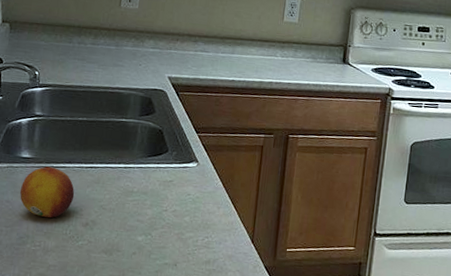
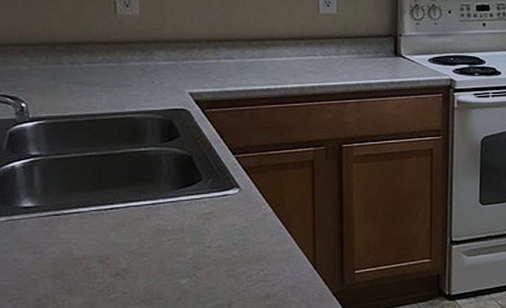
fruit: present [19,166,75,218] -> none [27,214,97,272]

